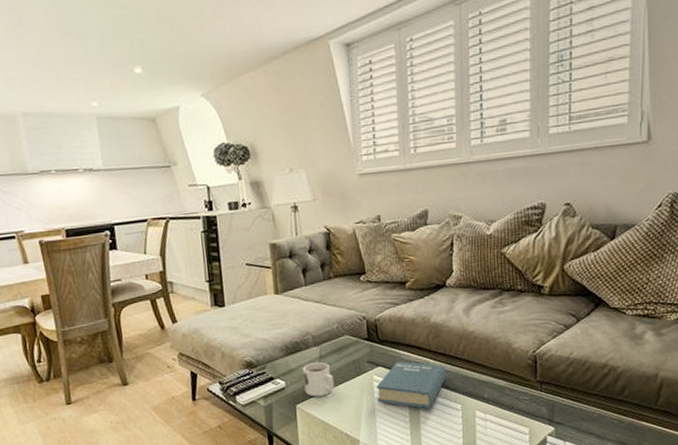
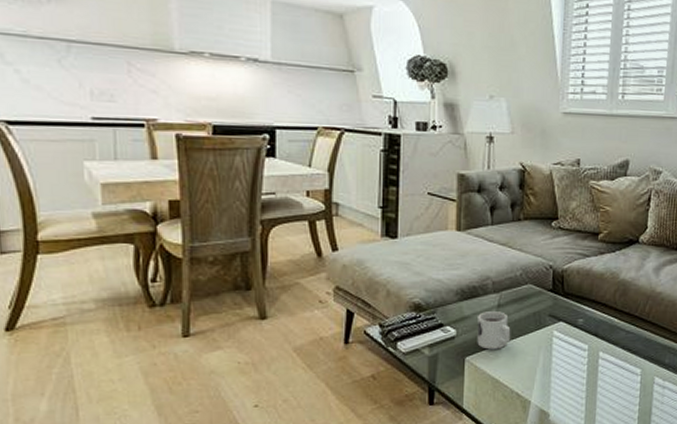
book: present [377,361,446,409] -> none [555,318,630,371]

